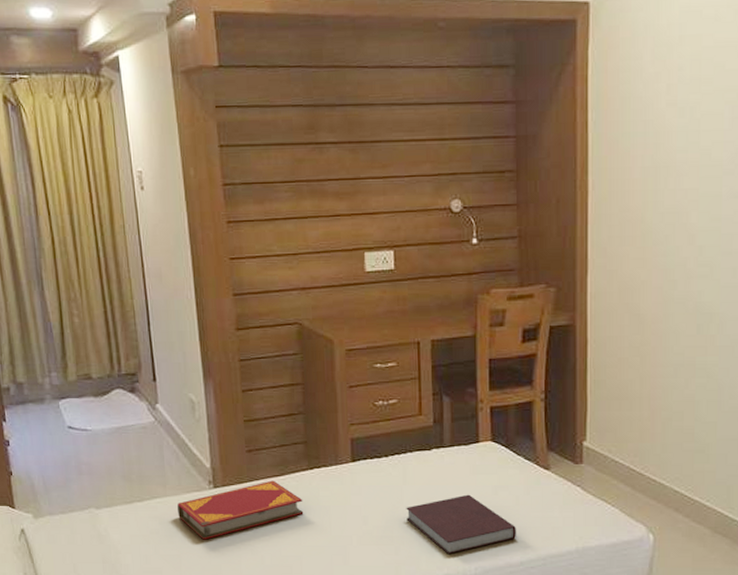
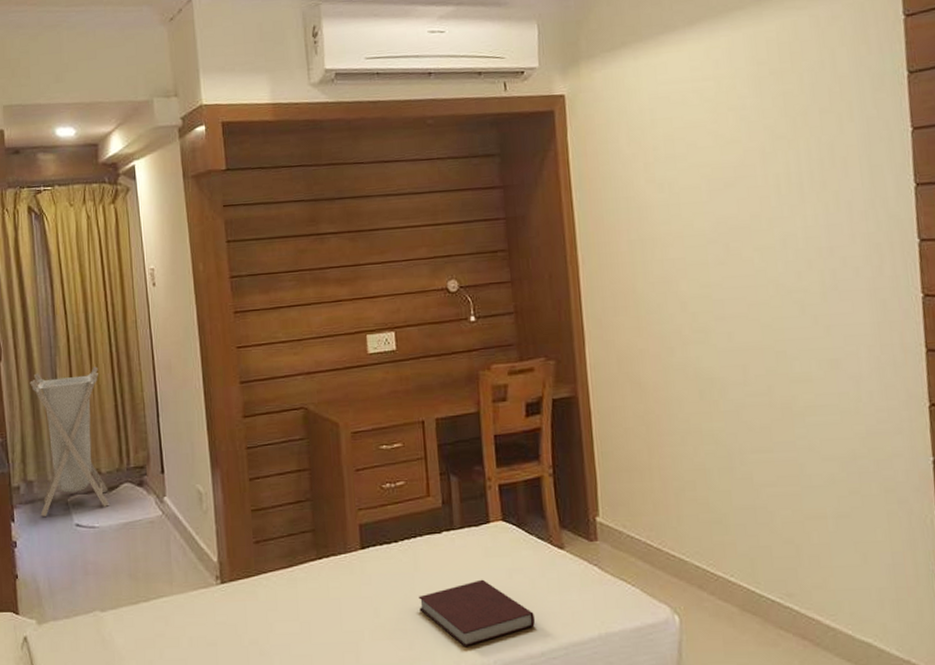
laundry hamper: none [15,271,101,418] -> present [30,366,109,517]
hardback book: present [177,480,304,540] -> none [184,572,313,641]

